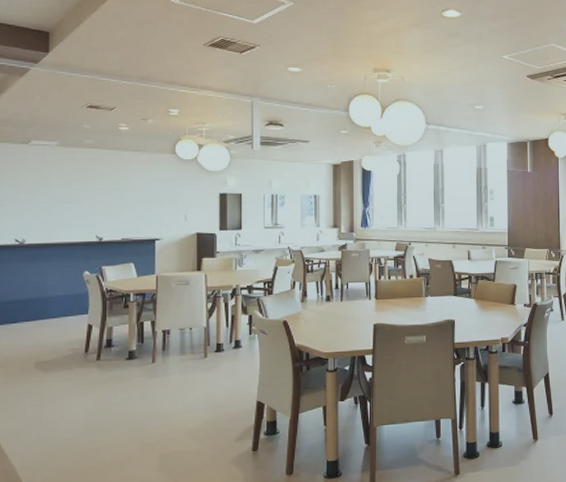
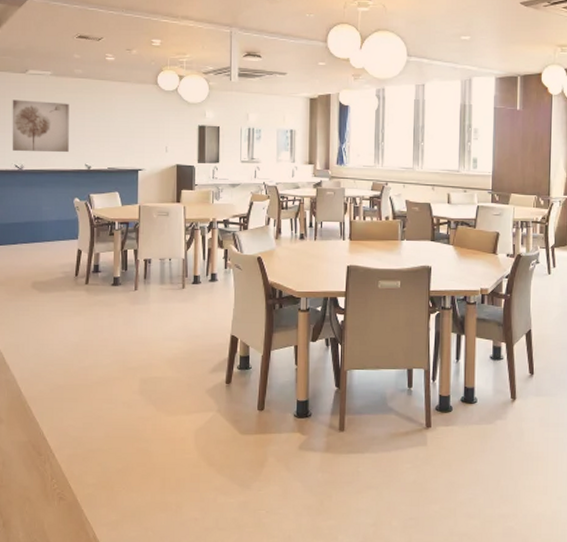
wall art: none [11,171,78,226] -> present [12,99,69,153]

